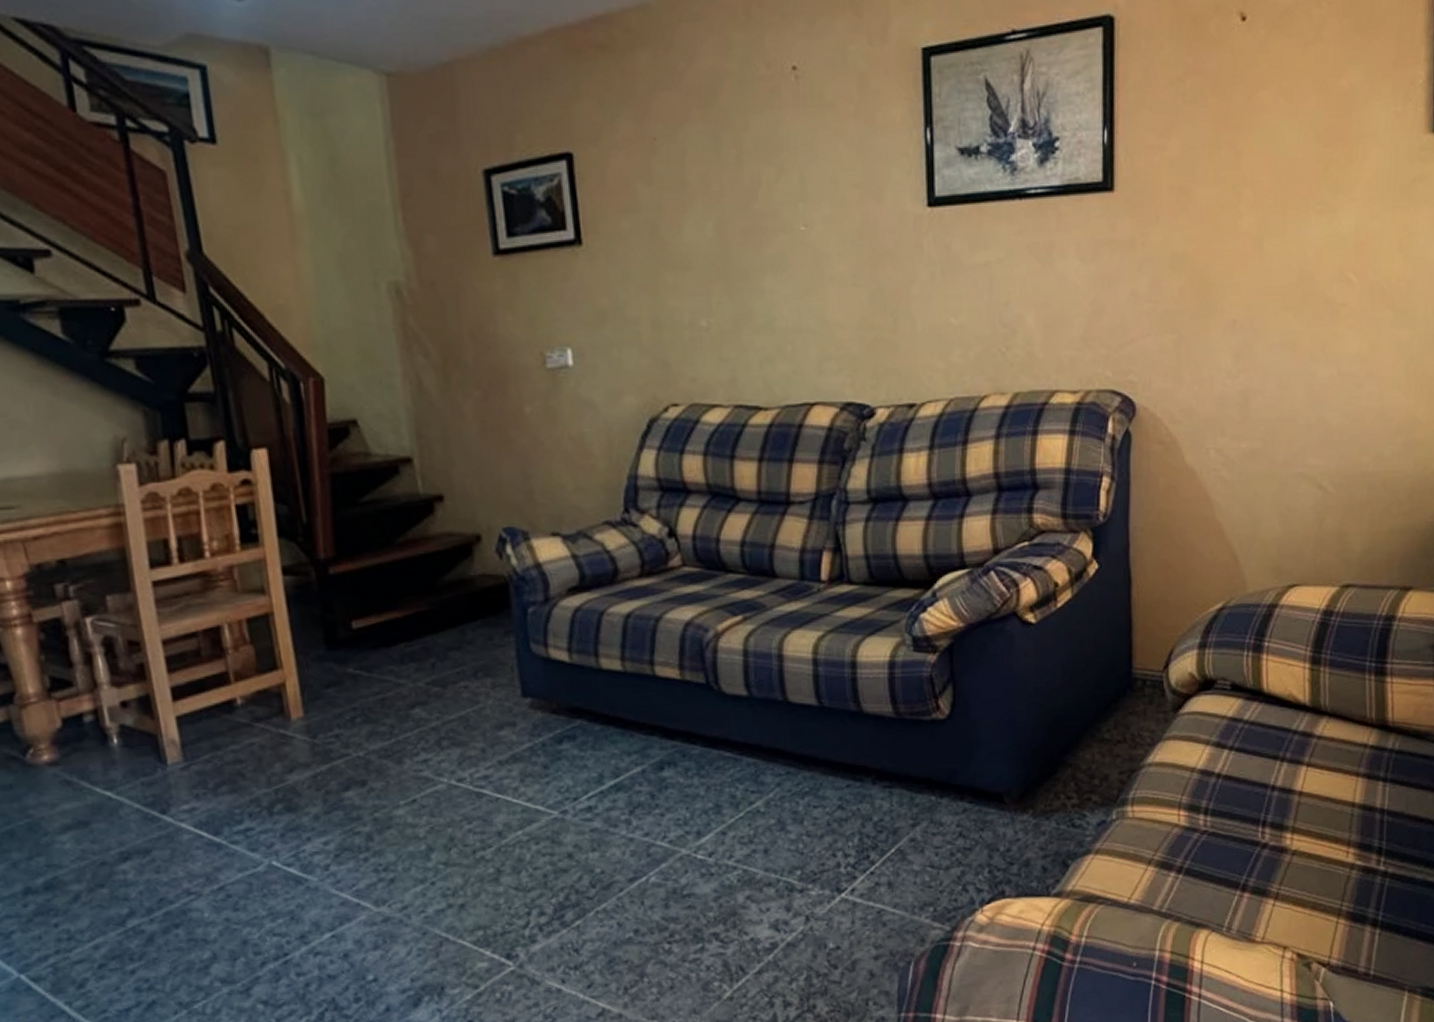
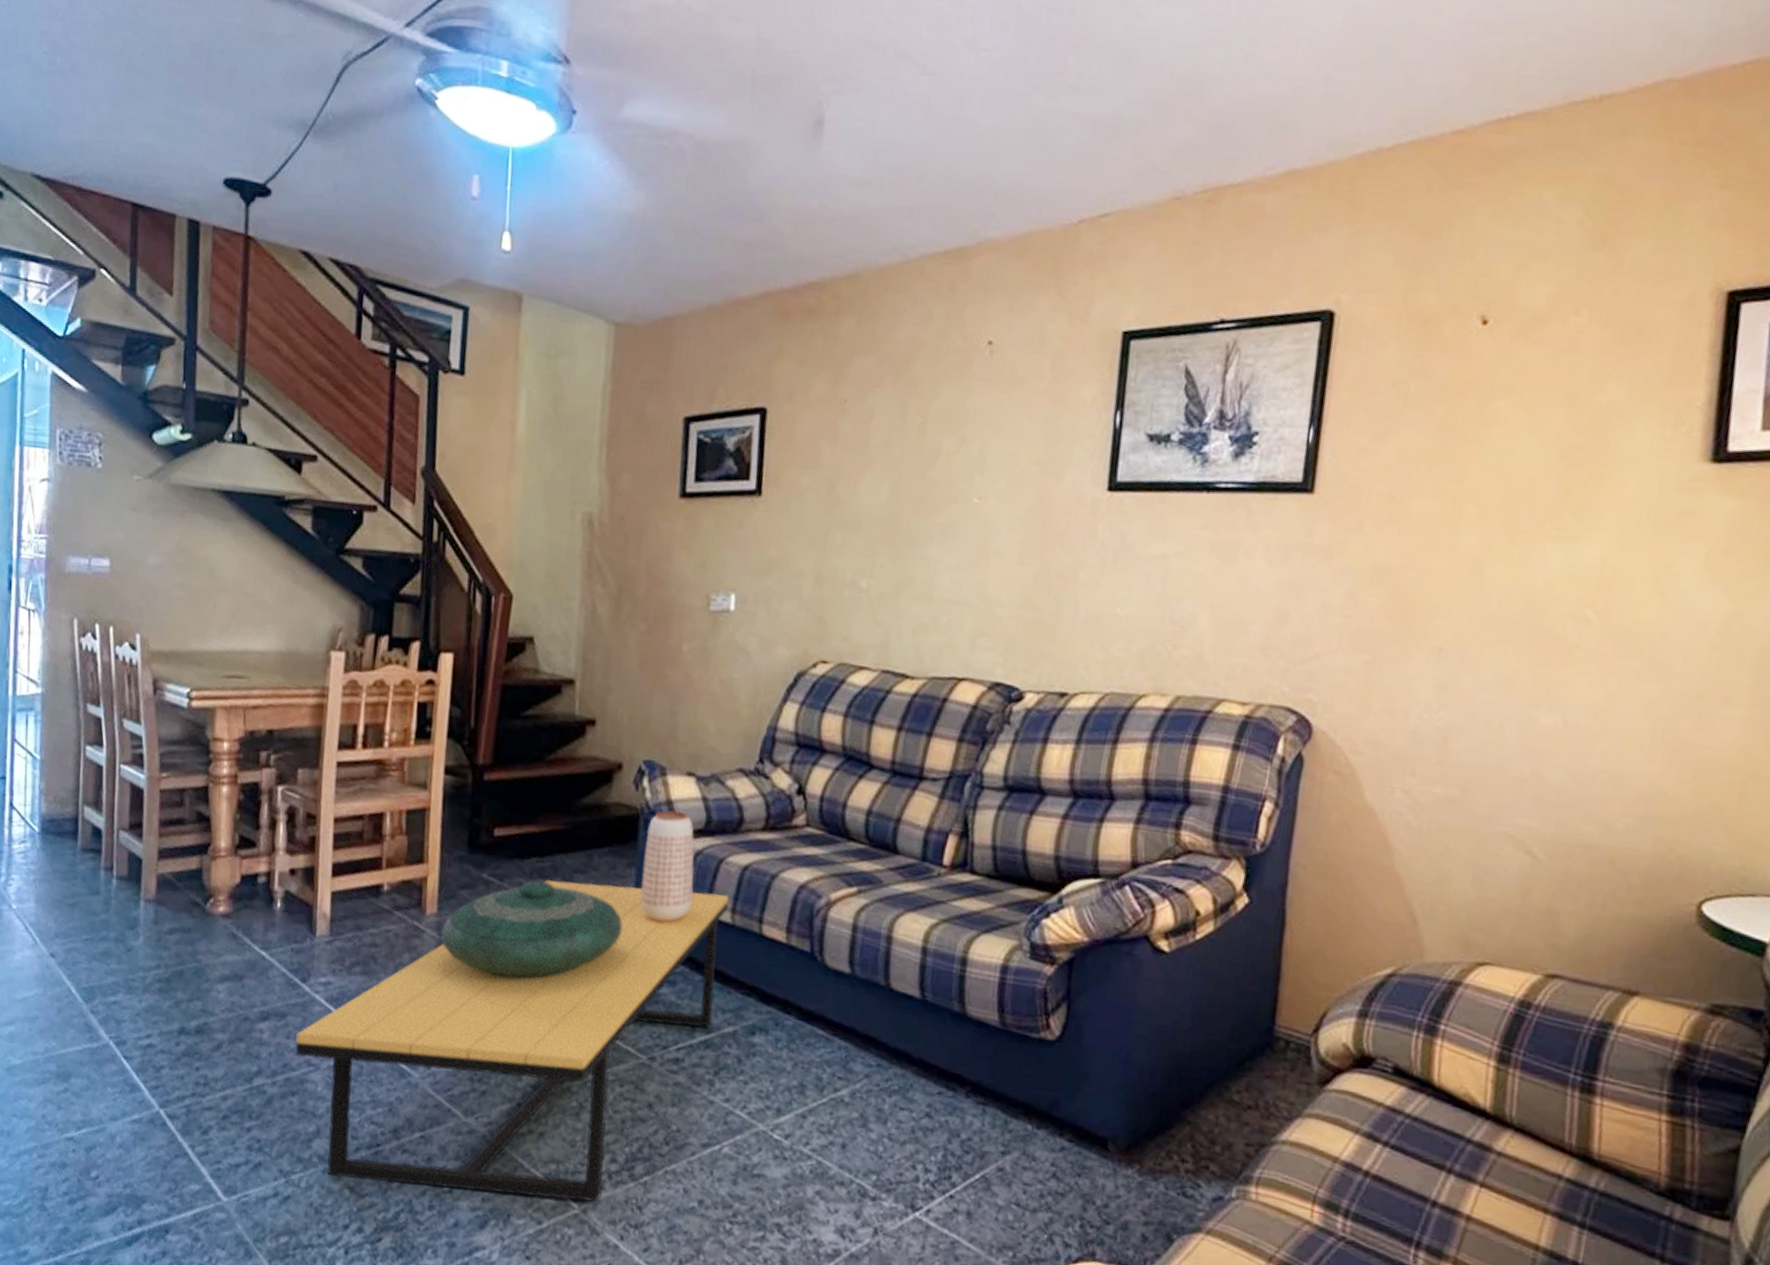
coffee table: none [167,644,619,996] -> present [295,880,729,1203]
decorative bowl: none [312,664,511,767] -> present [440,881,623,980]
vase: none [520,573,579,684] -> present [640,810,695,923]

